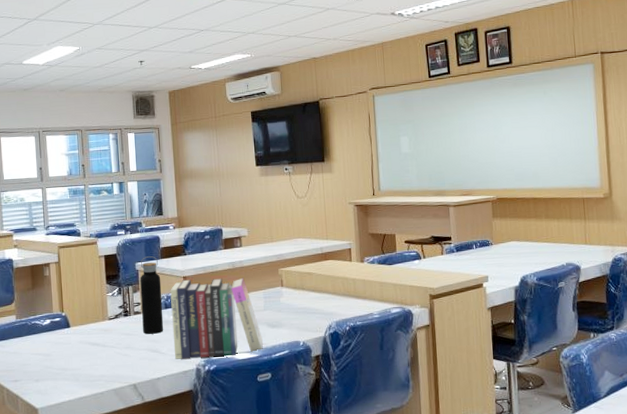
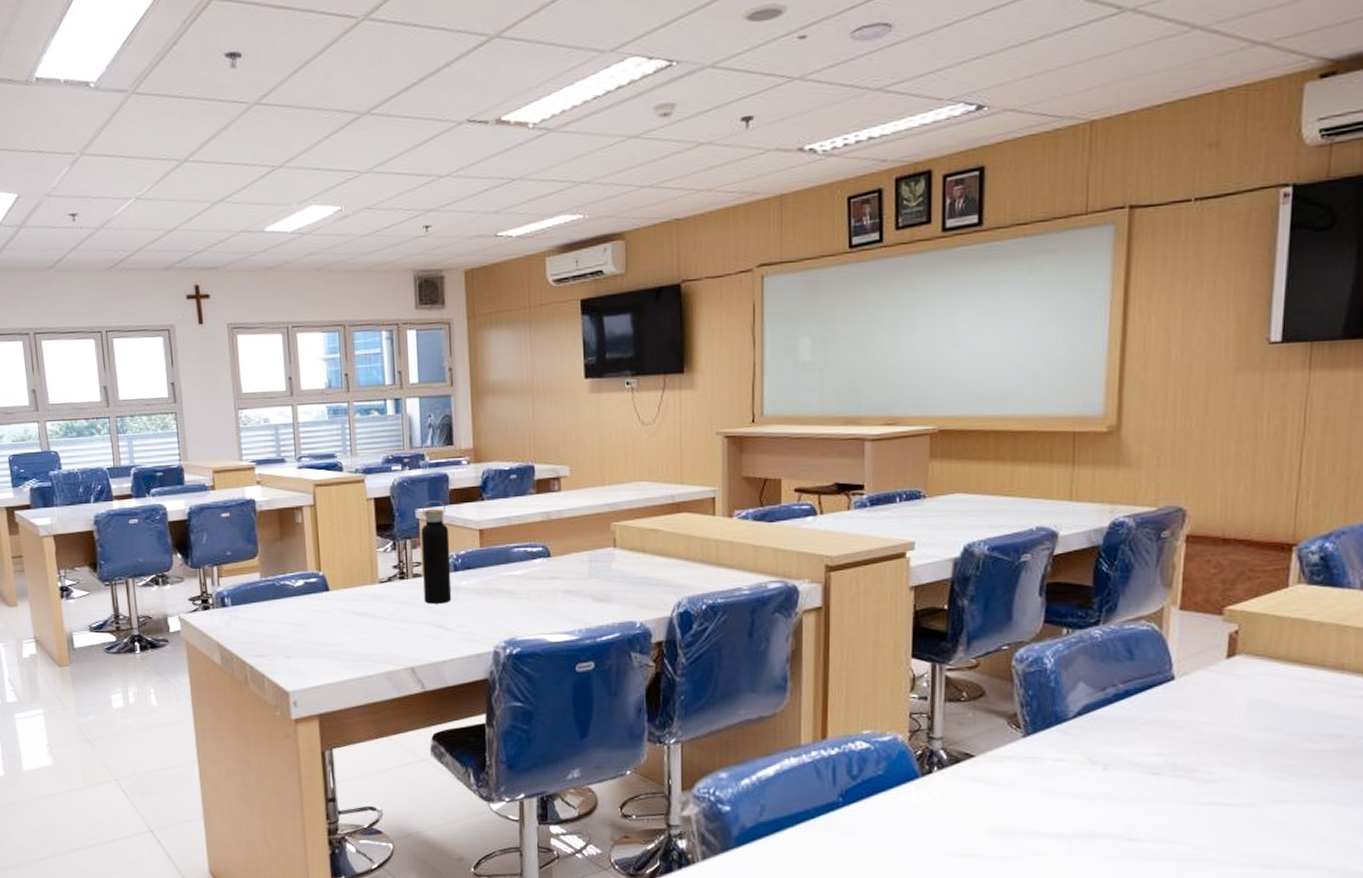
books: present [170,277,263,359] -> none [461,533,585,638]

